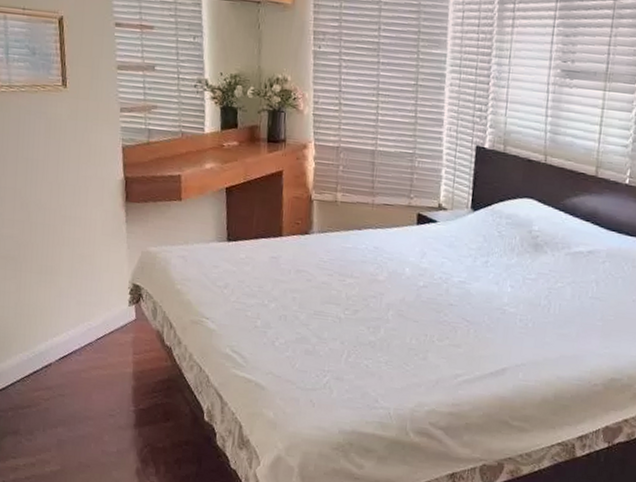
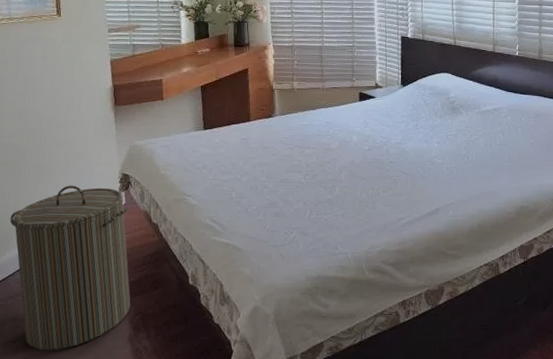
laundry hamper: none [10,290,139,474] -> present [10,185,131,350]

